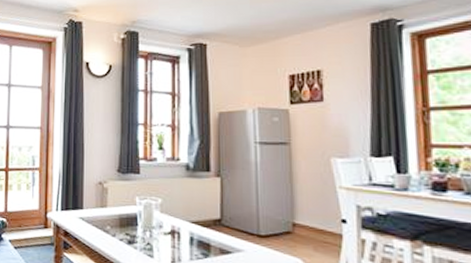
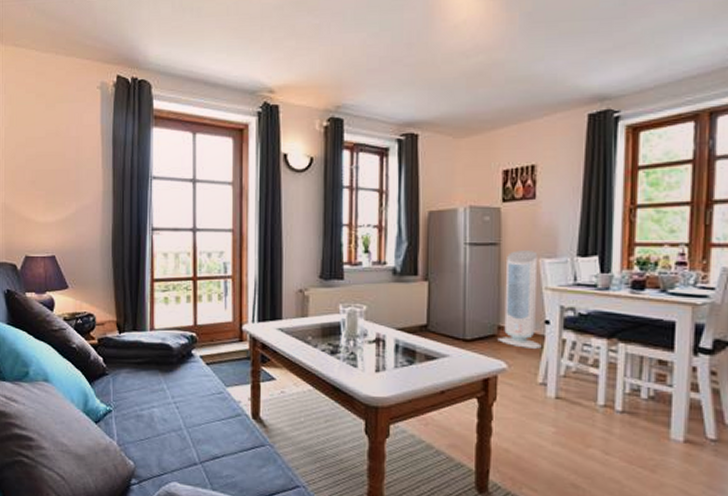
air purifier: none [293,150,340,249] -> present [497,251,542,350]

